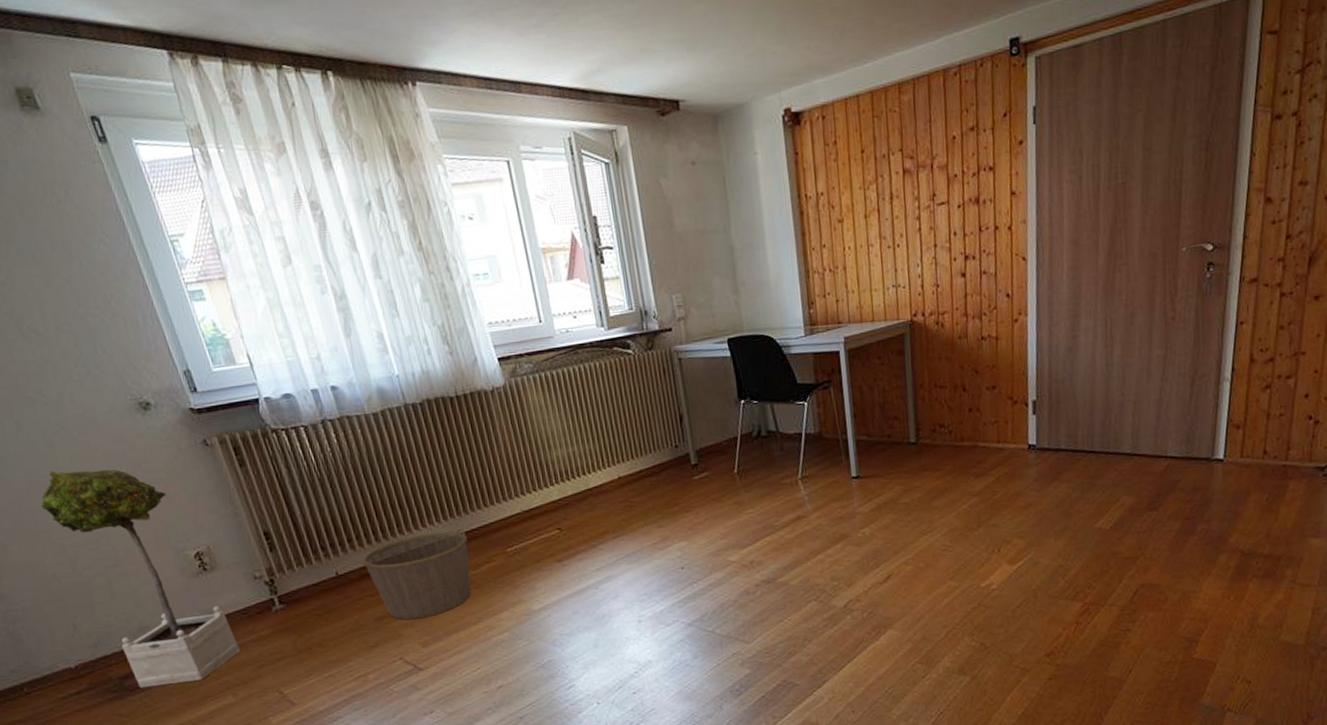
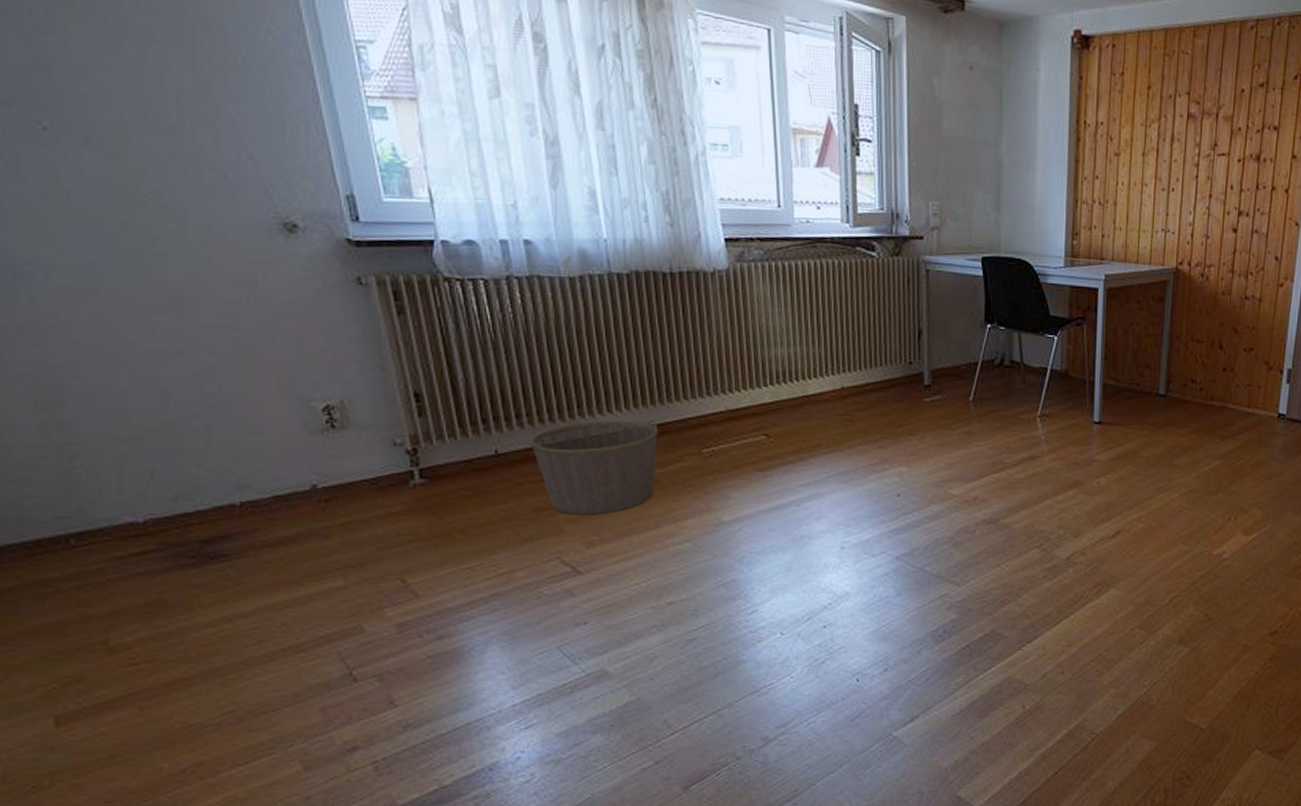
potted tree: present [40,469,240,689] -> none [133,285,361,557]

